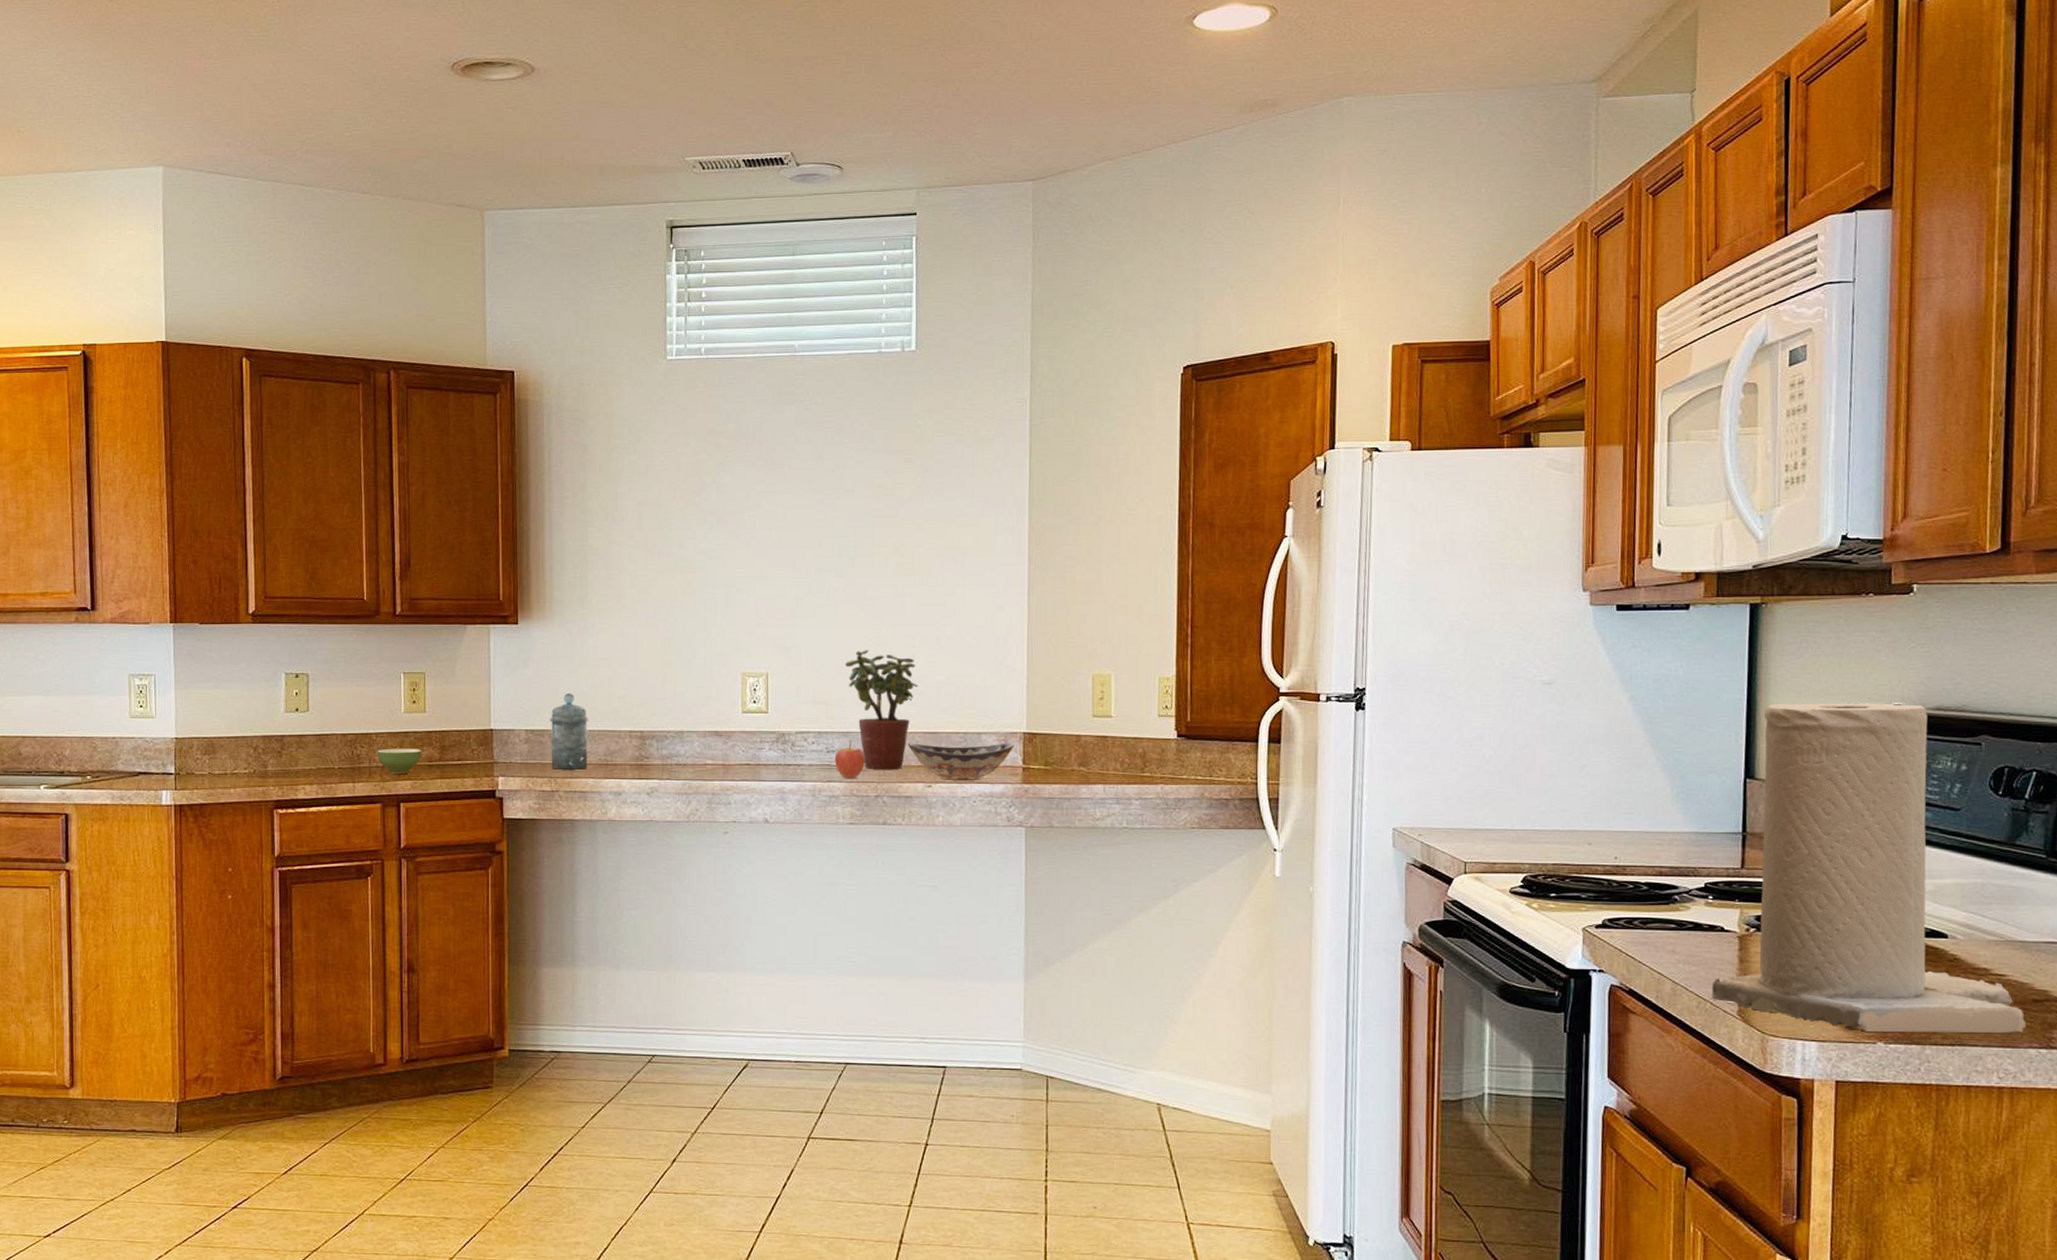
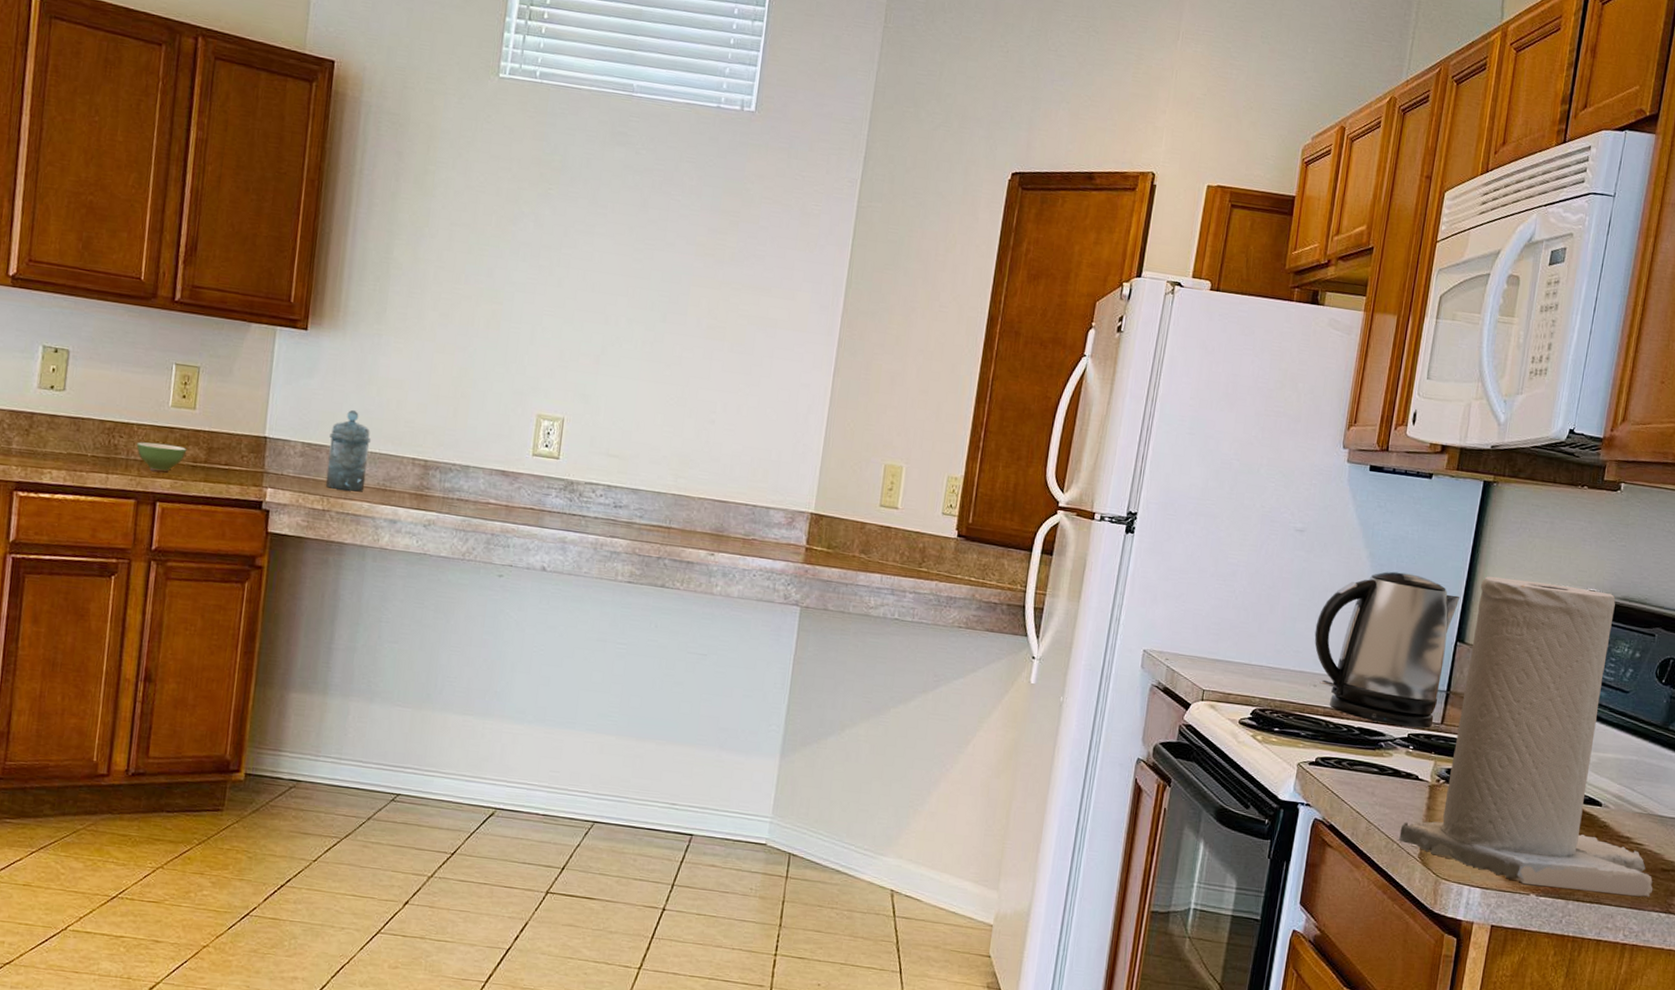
fruit: present [834,740,866,779] -> none [620,498,652,538]
potted plant: present [845,650,918,769] -> none [644,408,714,534]
decorative bowl: present [908,743,1015,780] -> none [696,508,801,555]
kettle: none [1581,713,1742,876] -> present [1314,571,1460,729]

